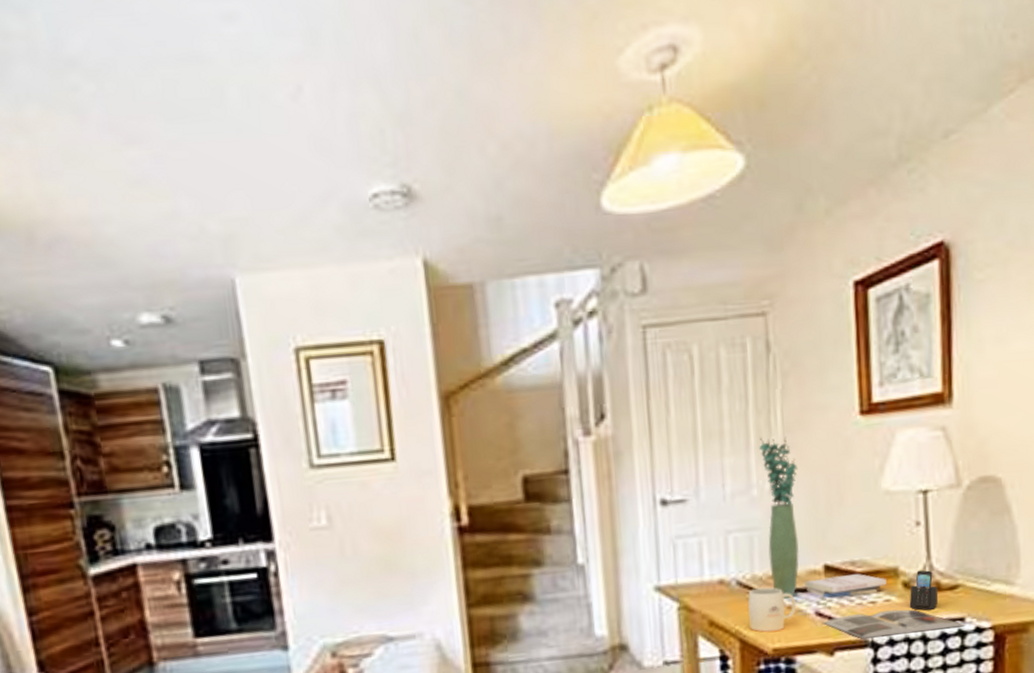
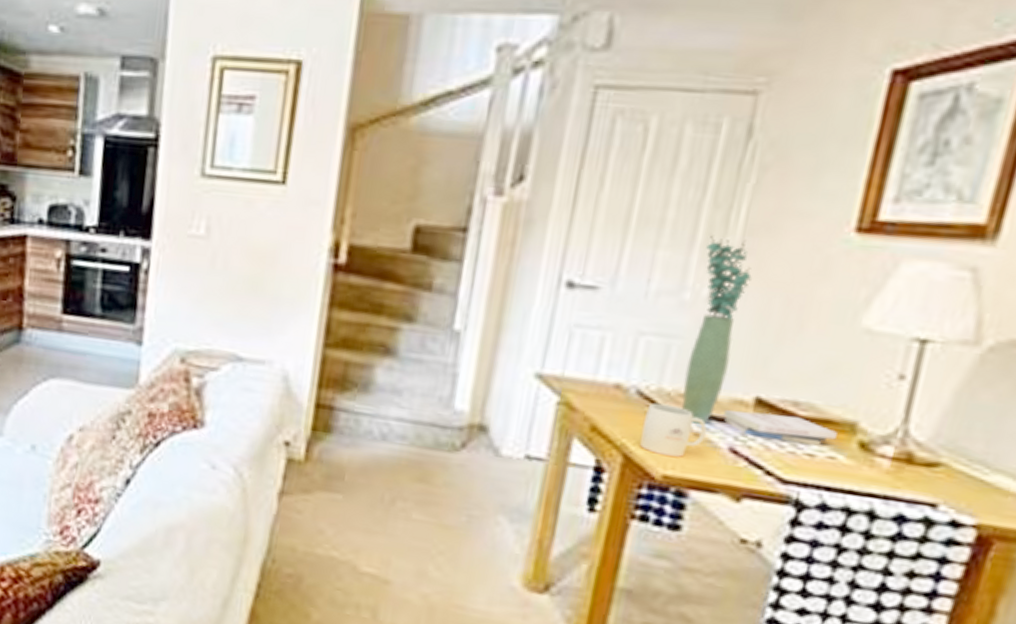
magazine: present [822,609,966,639] -> none [735,460,937,515]
cordless phone: present [909,570,938,612] -> none [861,432,909,485]

